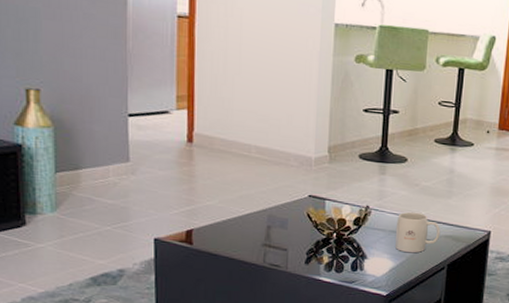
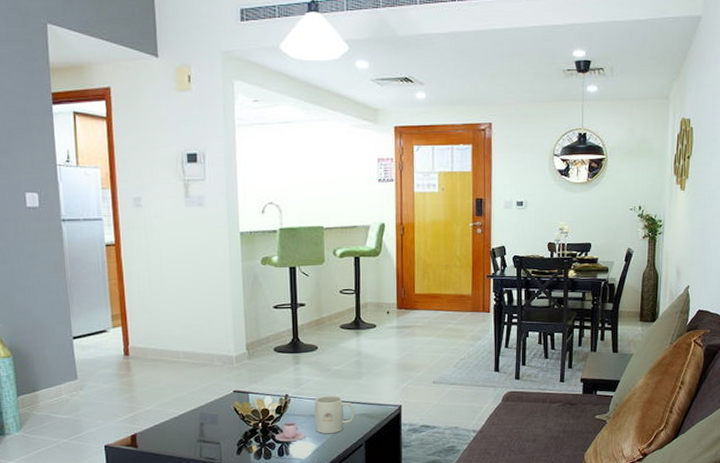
teacup: none [349,235,383,257] -> present [274,422,305,442]

